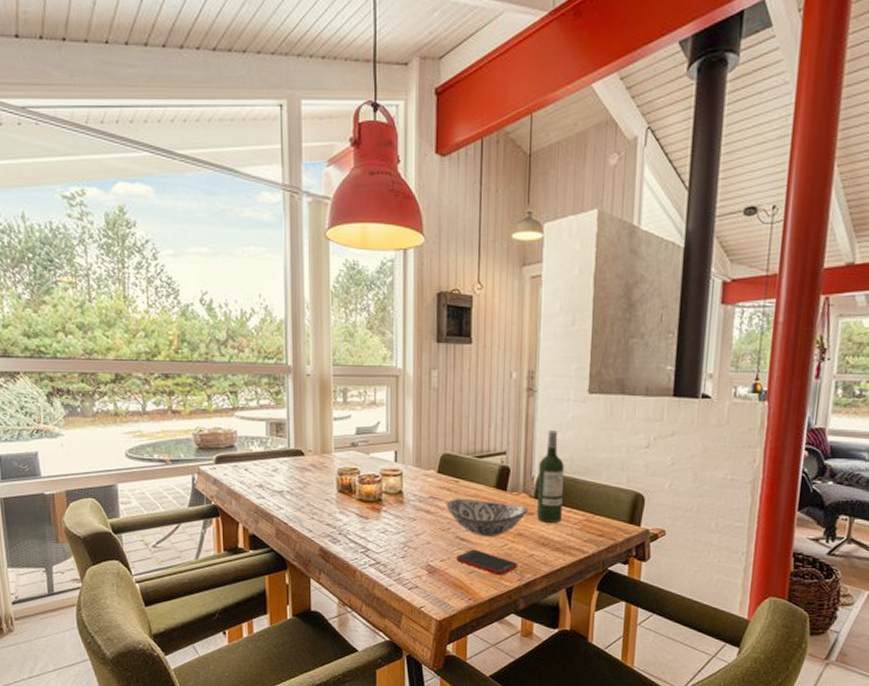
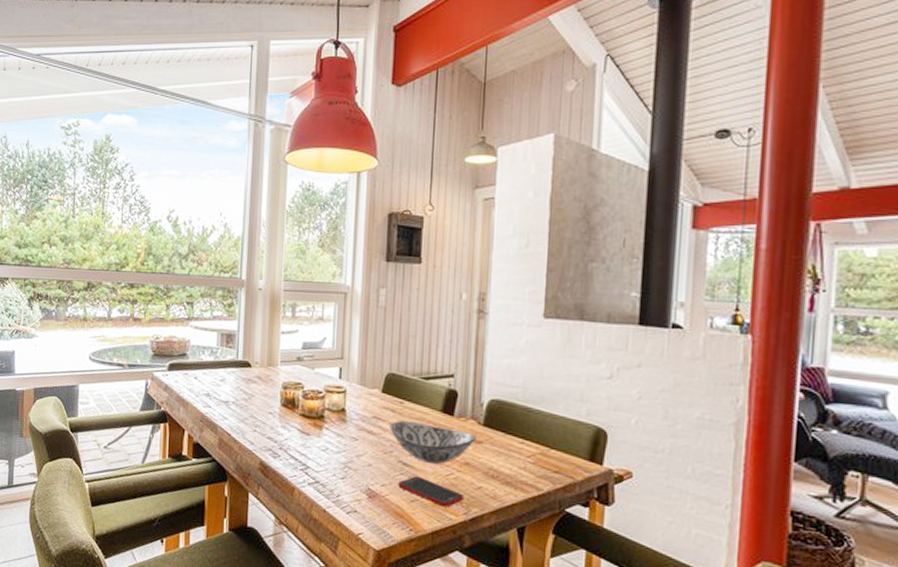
wine bottle: present [537,430,564,523] -> none [486,355,517,454]

